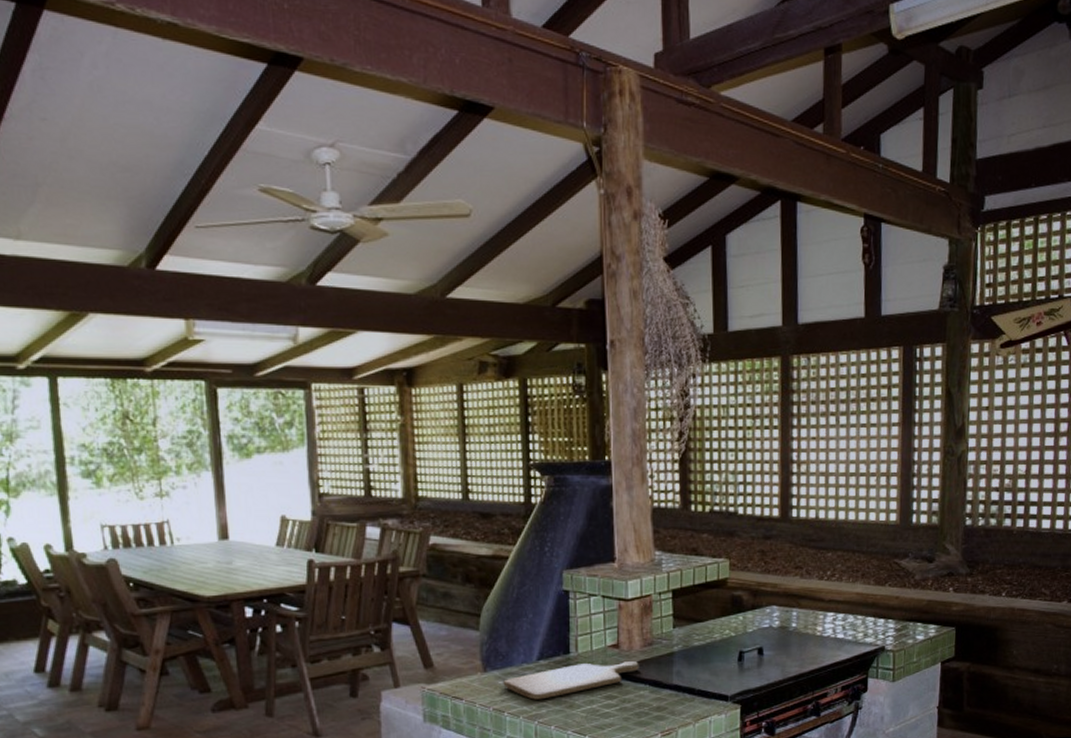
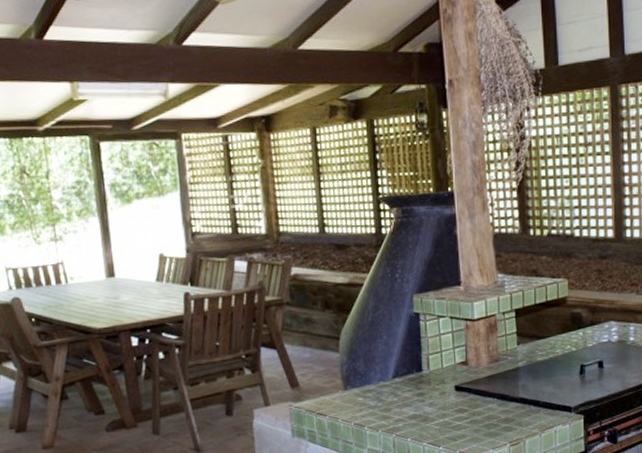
chopping board: present [503,661,639,700] -> none [362,377,487,415]

